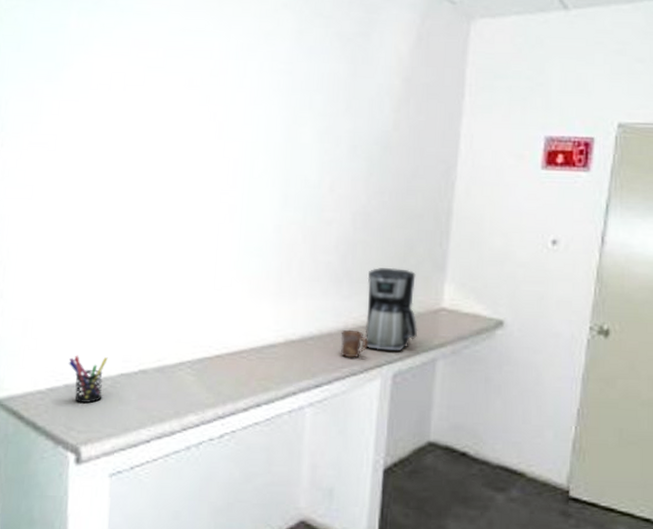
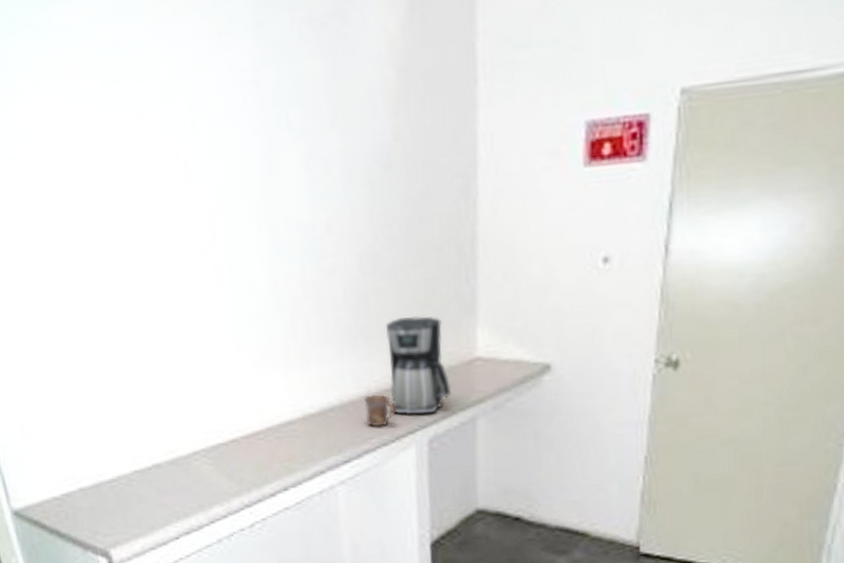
pen holder: present [68,355,108,403] -> none [77,455,120,505]

